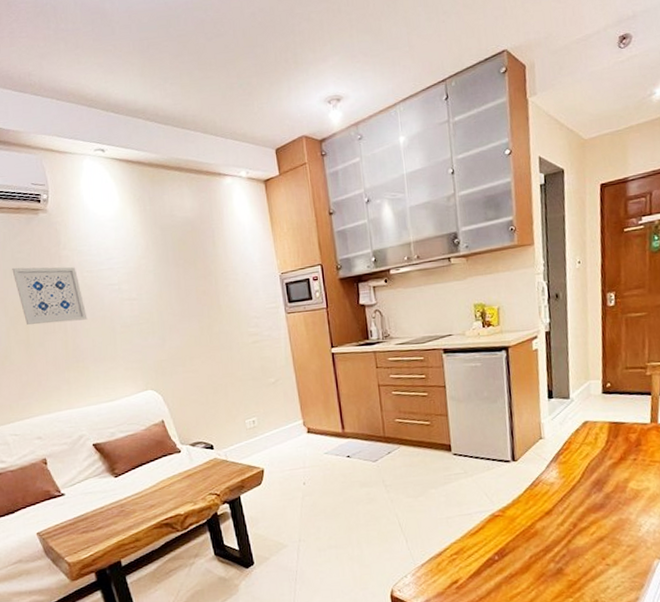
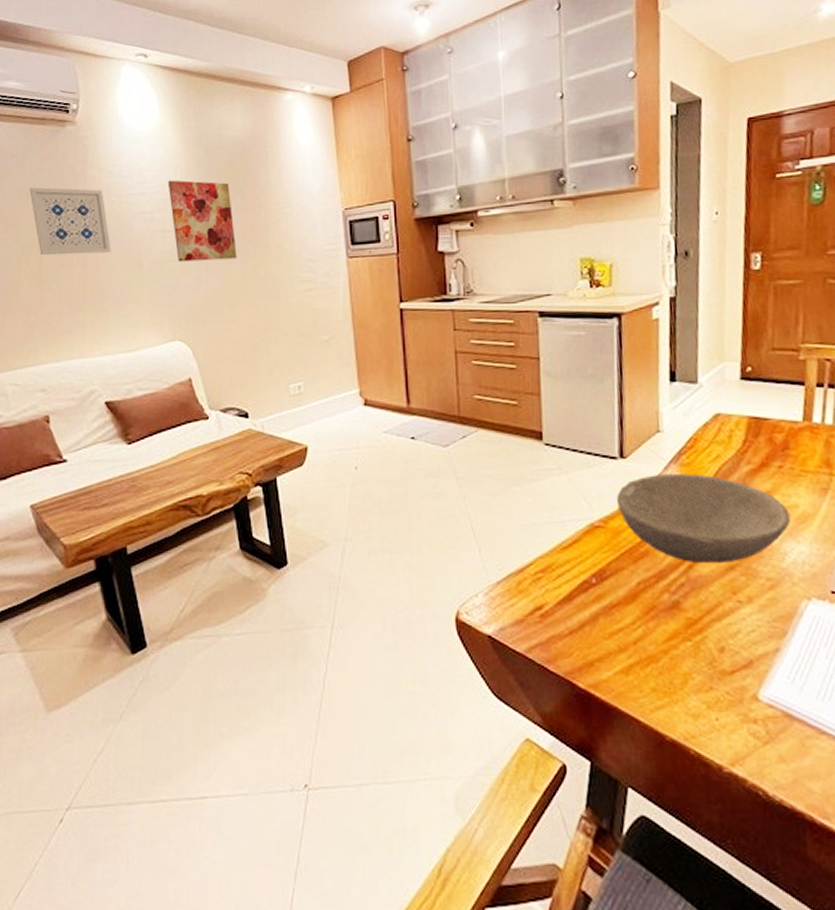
wall art: none [130,255,194,325] -> present [167,180,237,262]
bowl: none [510,469,644,538] -> present [616,474,791,564]

